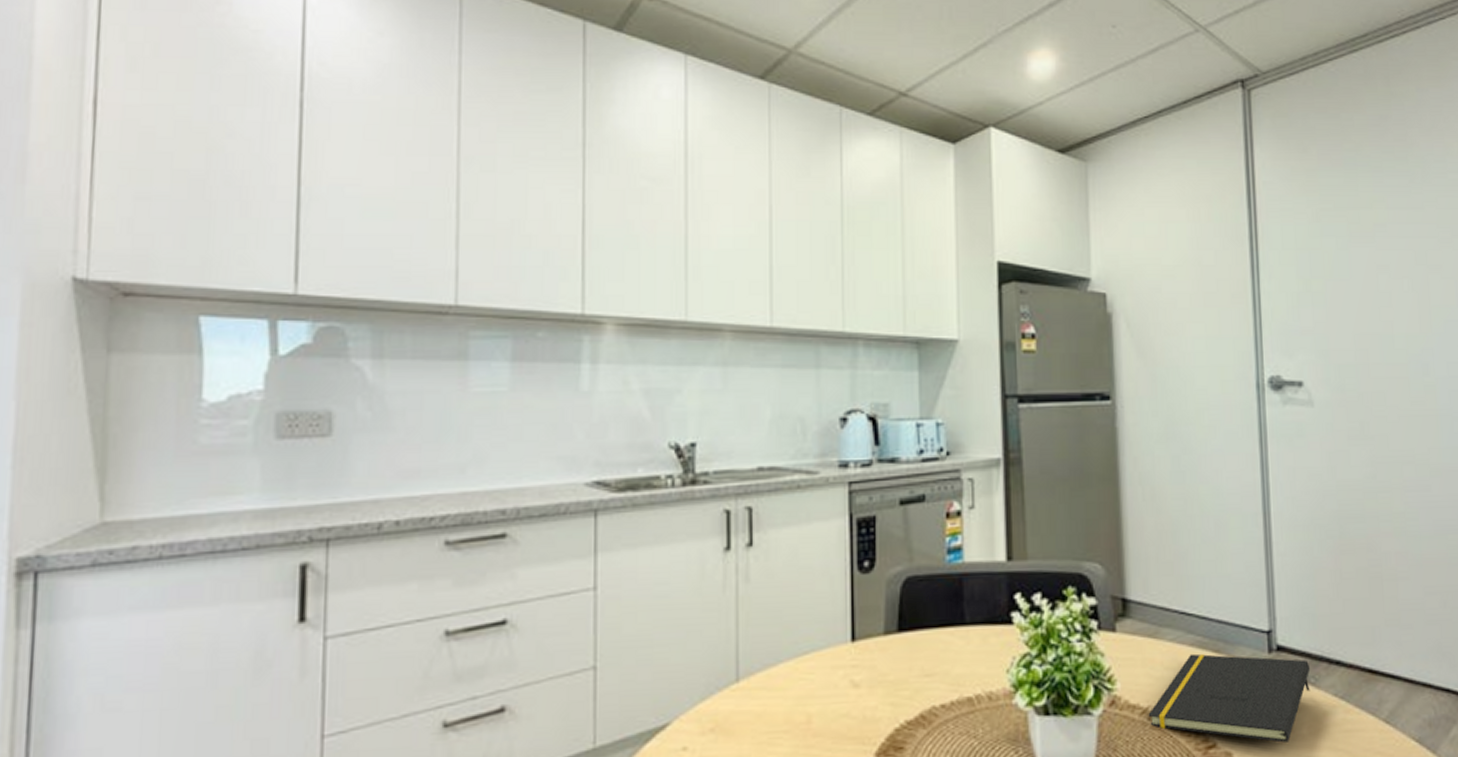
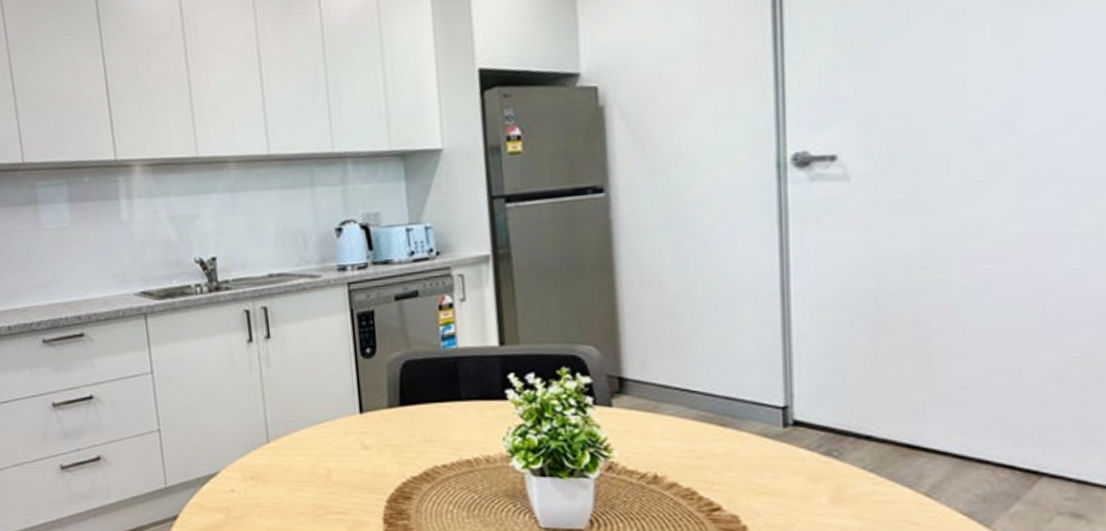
notepad: present [1148,653,1311,743] -> none [647,427,834,509]

